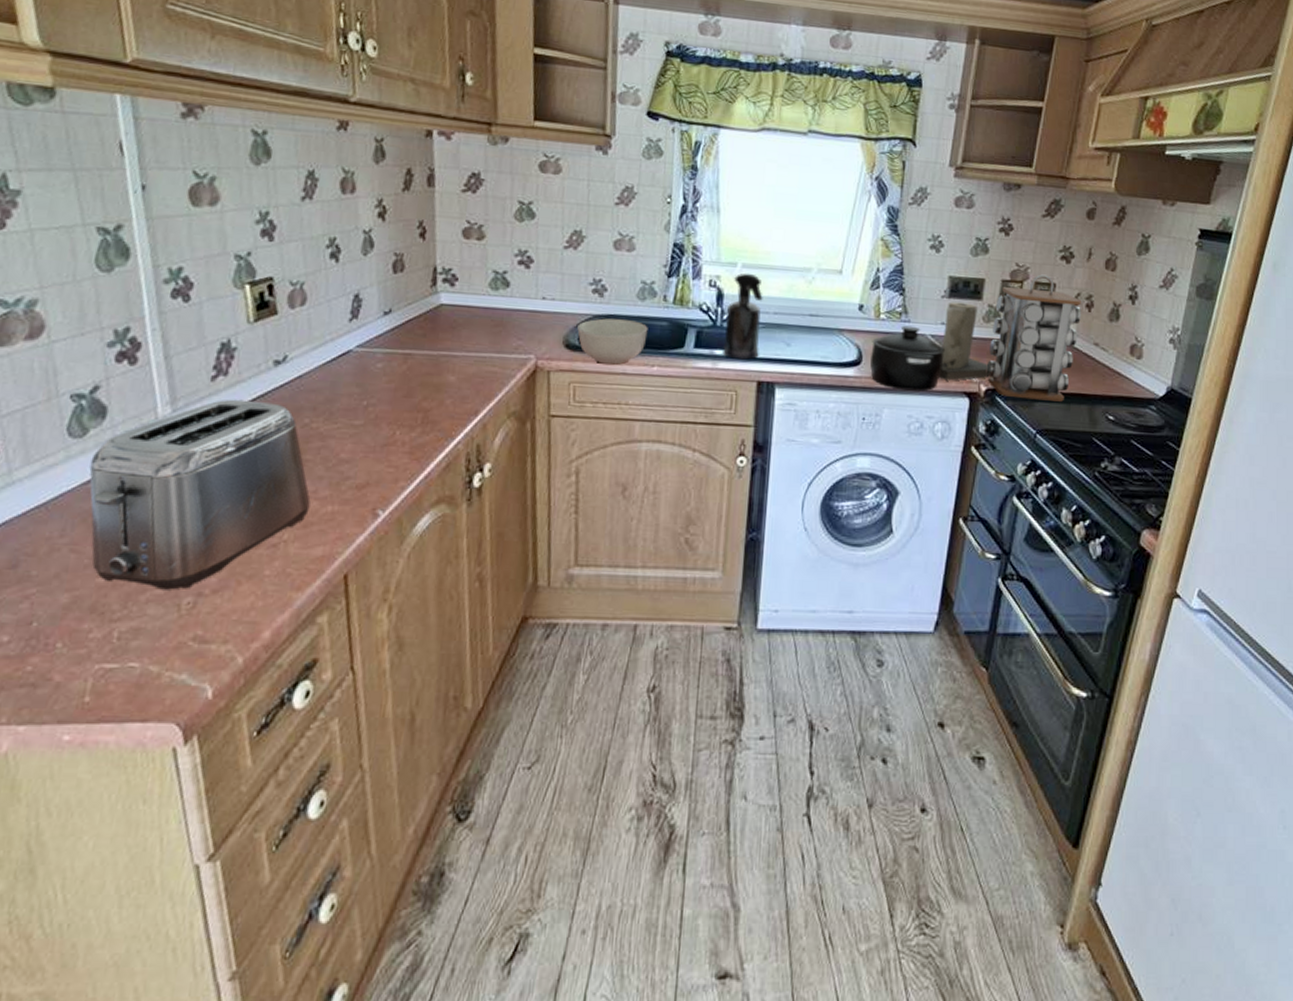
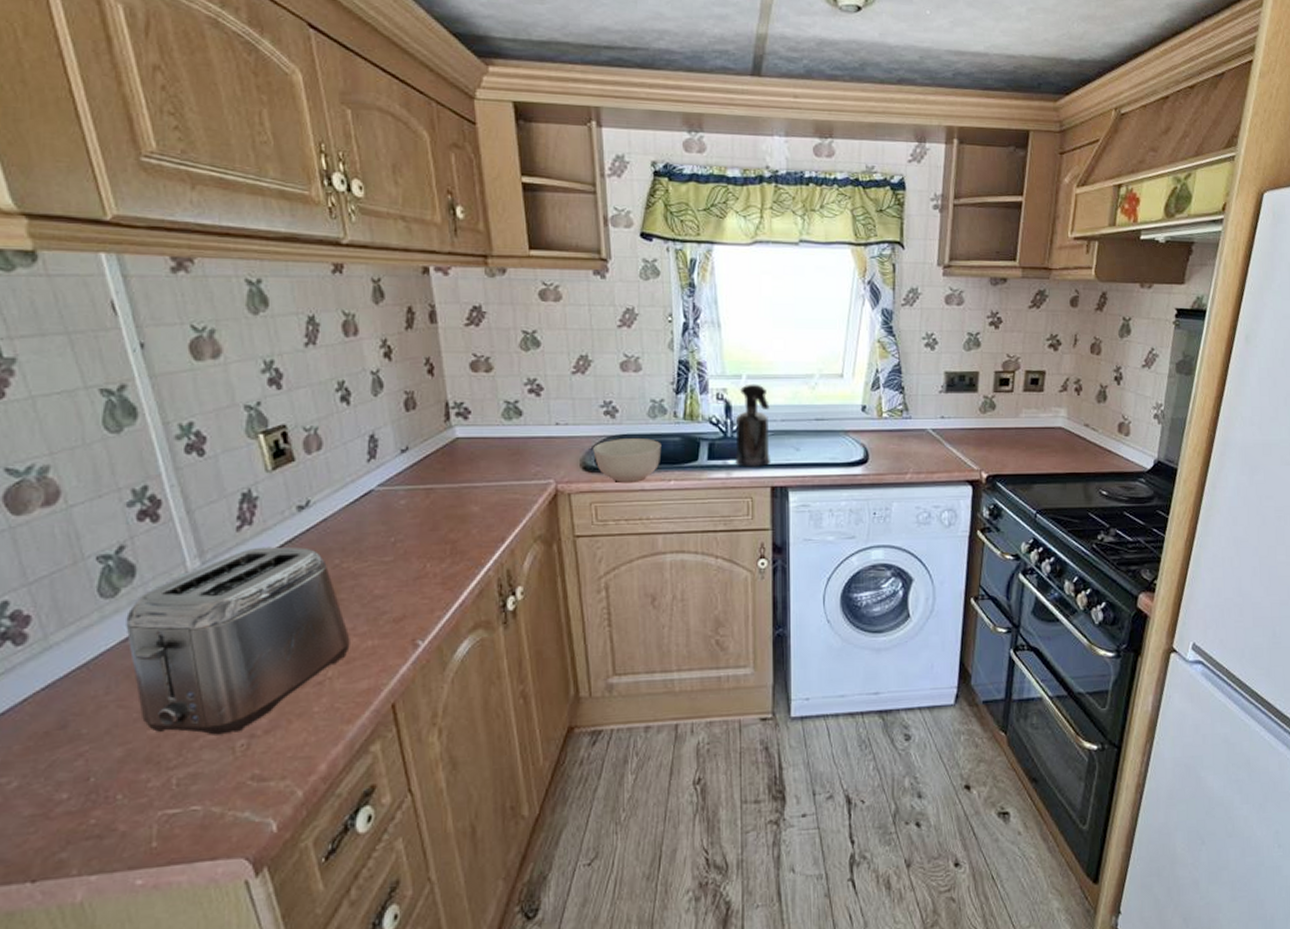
saucepan: present [870,325,946,391] -> none [877,422,947,483]
paper towel roll: present [939,302,988,381] -> none [942,396,988,471]
spice rack: present [986,274,1082,402] -> none [986,363,1072,483]

